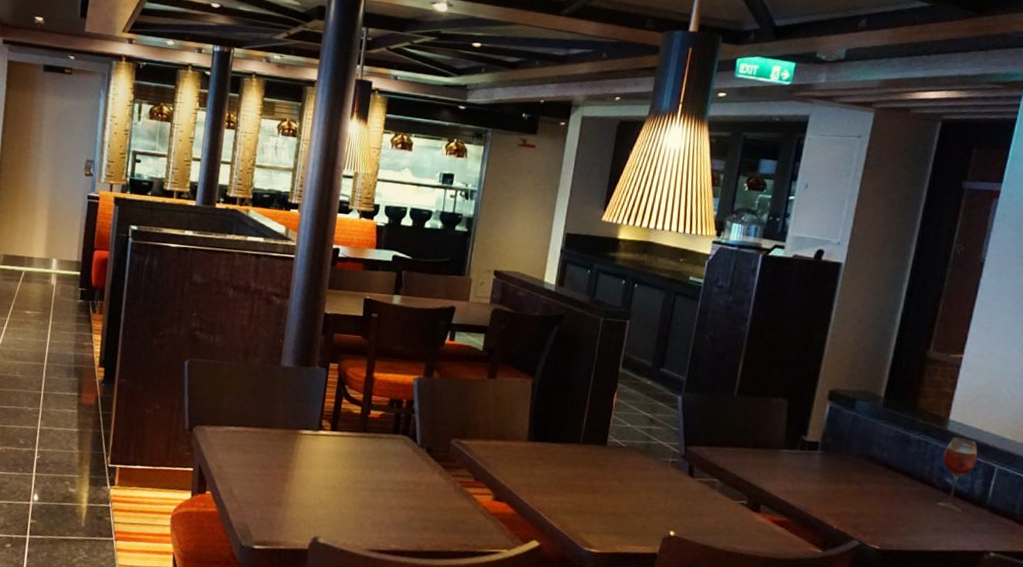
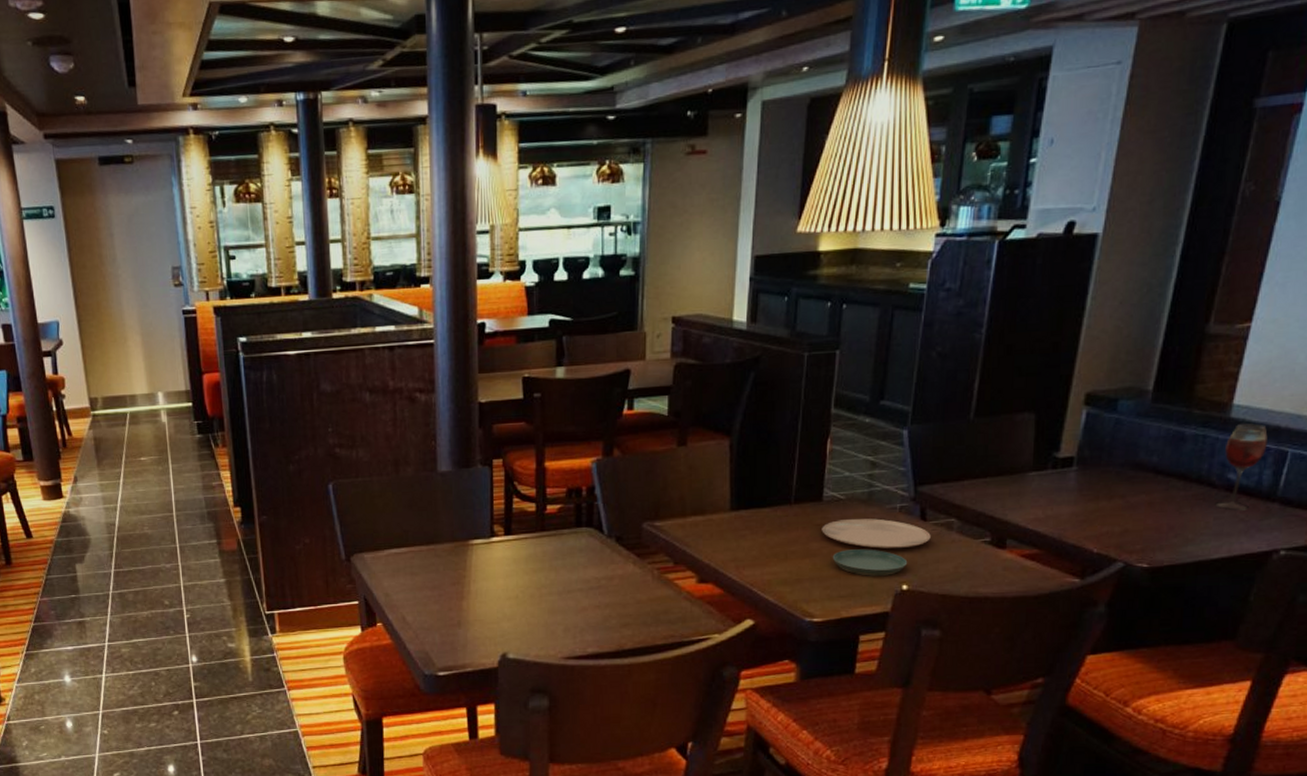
plate: none [604,464,697,499] -> present [822,518,931,549]
saucer: none [611,491,676,521] -> present [832,549,908,576]

